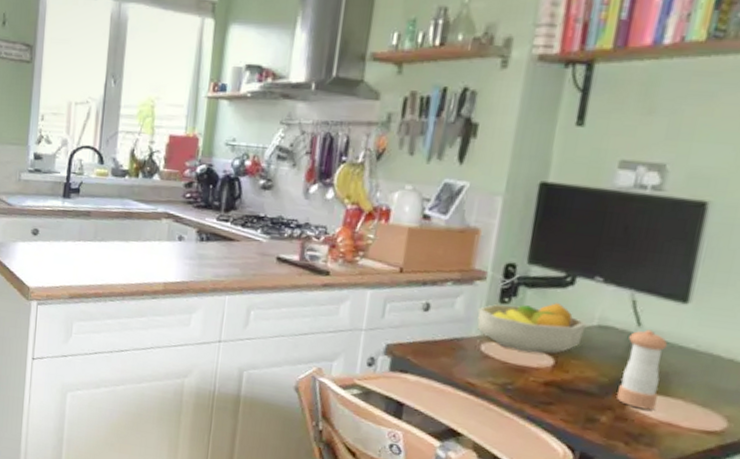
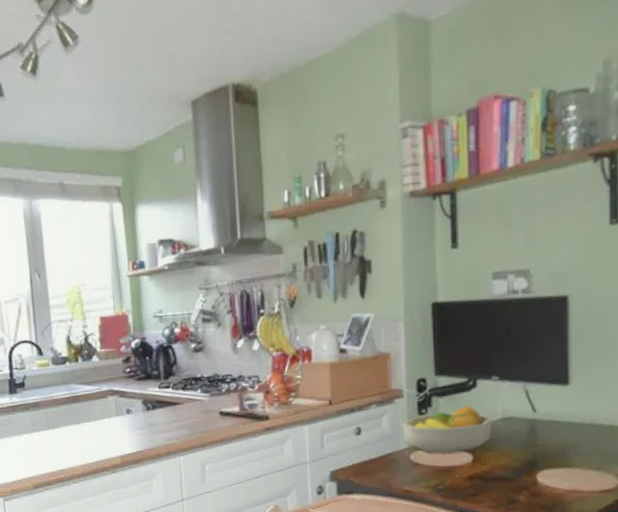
pepper shaker: present [616,329,668,411] -> none [529,413,560,483]

